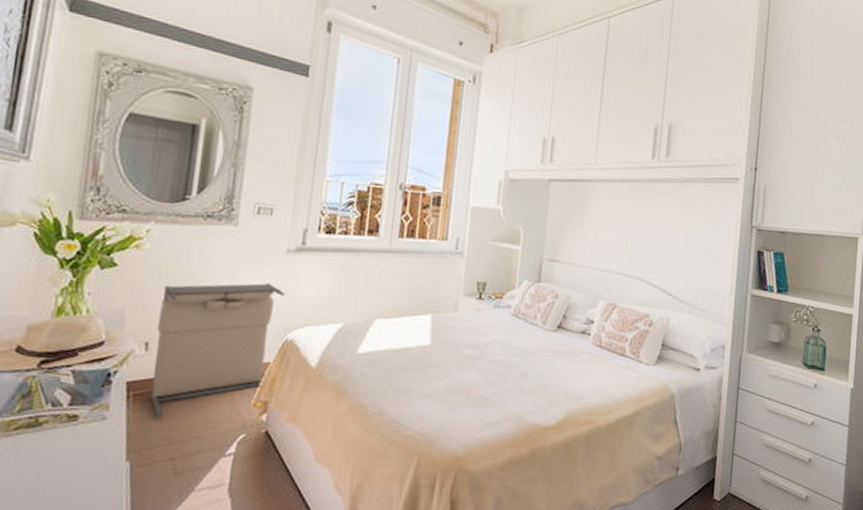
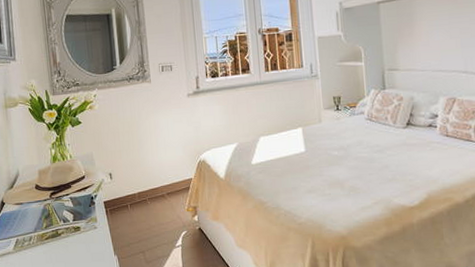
laundry hamper: present [150,282,285,418] -> none [113,120,192,225]

